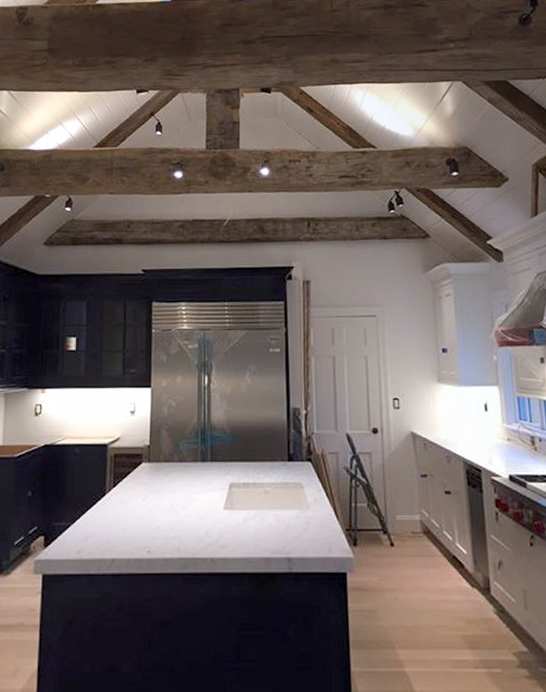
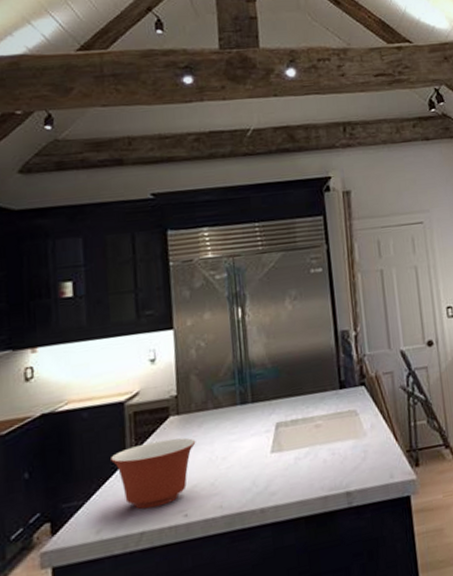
mixing bowl: none [94,482,162,539] -> present [111,437,196,510]

